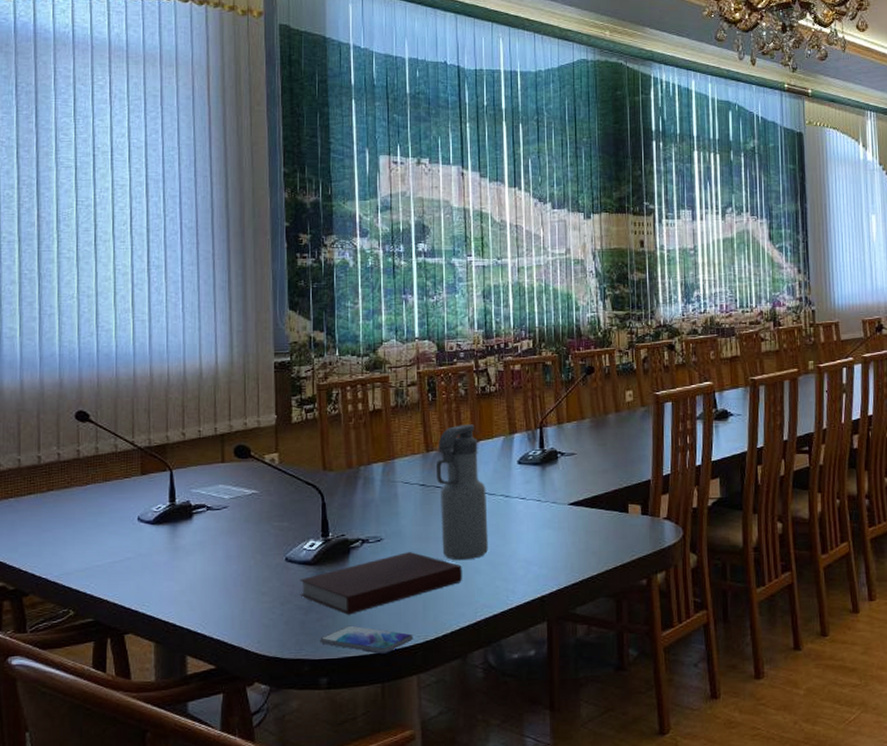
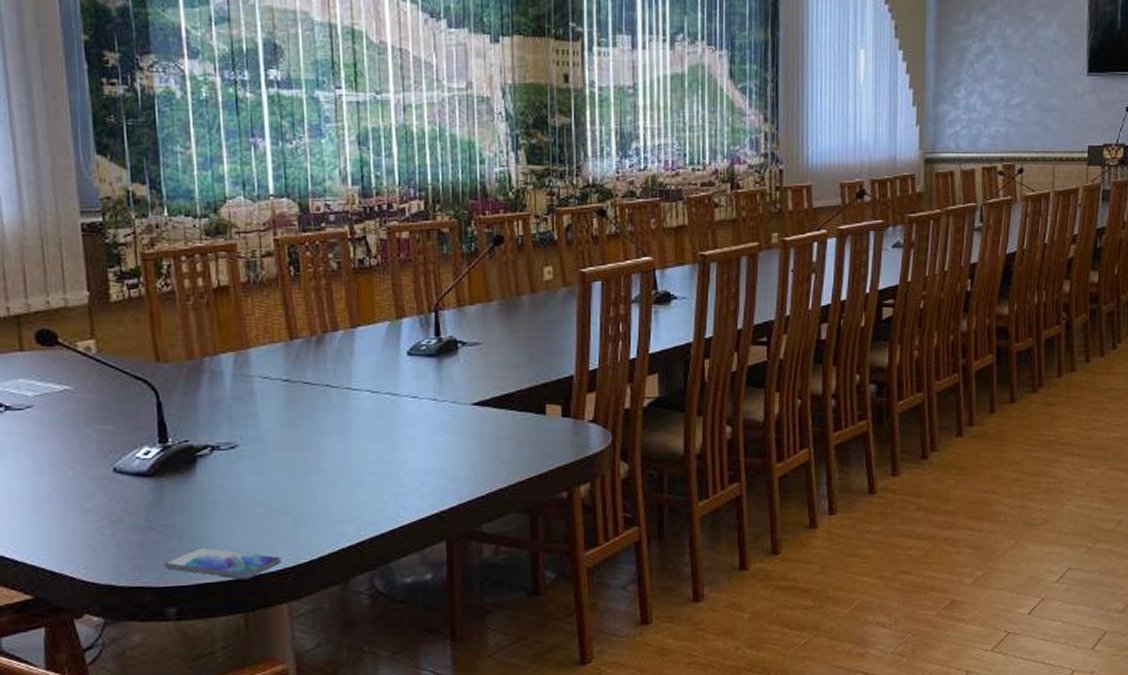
notebook: present [300,552,462,615] -> none [134,461,340,535]
water bottle: present [437,424,488,561] -> none [303,306,372,471]

